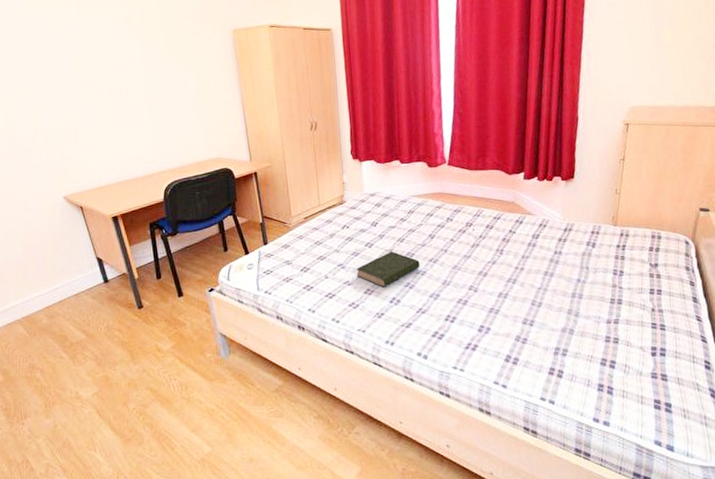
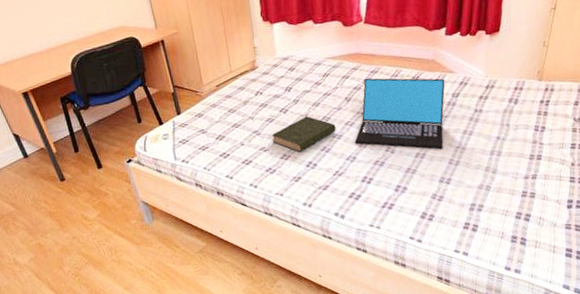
laptop: none [438,216,525,290] -> present [354,78,445,150]

